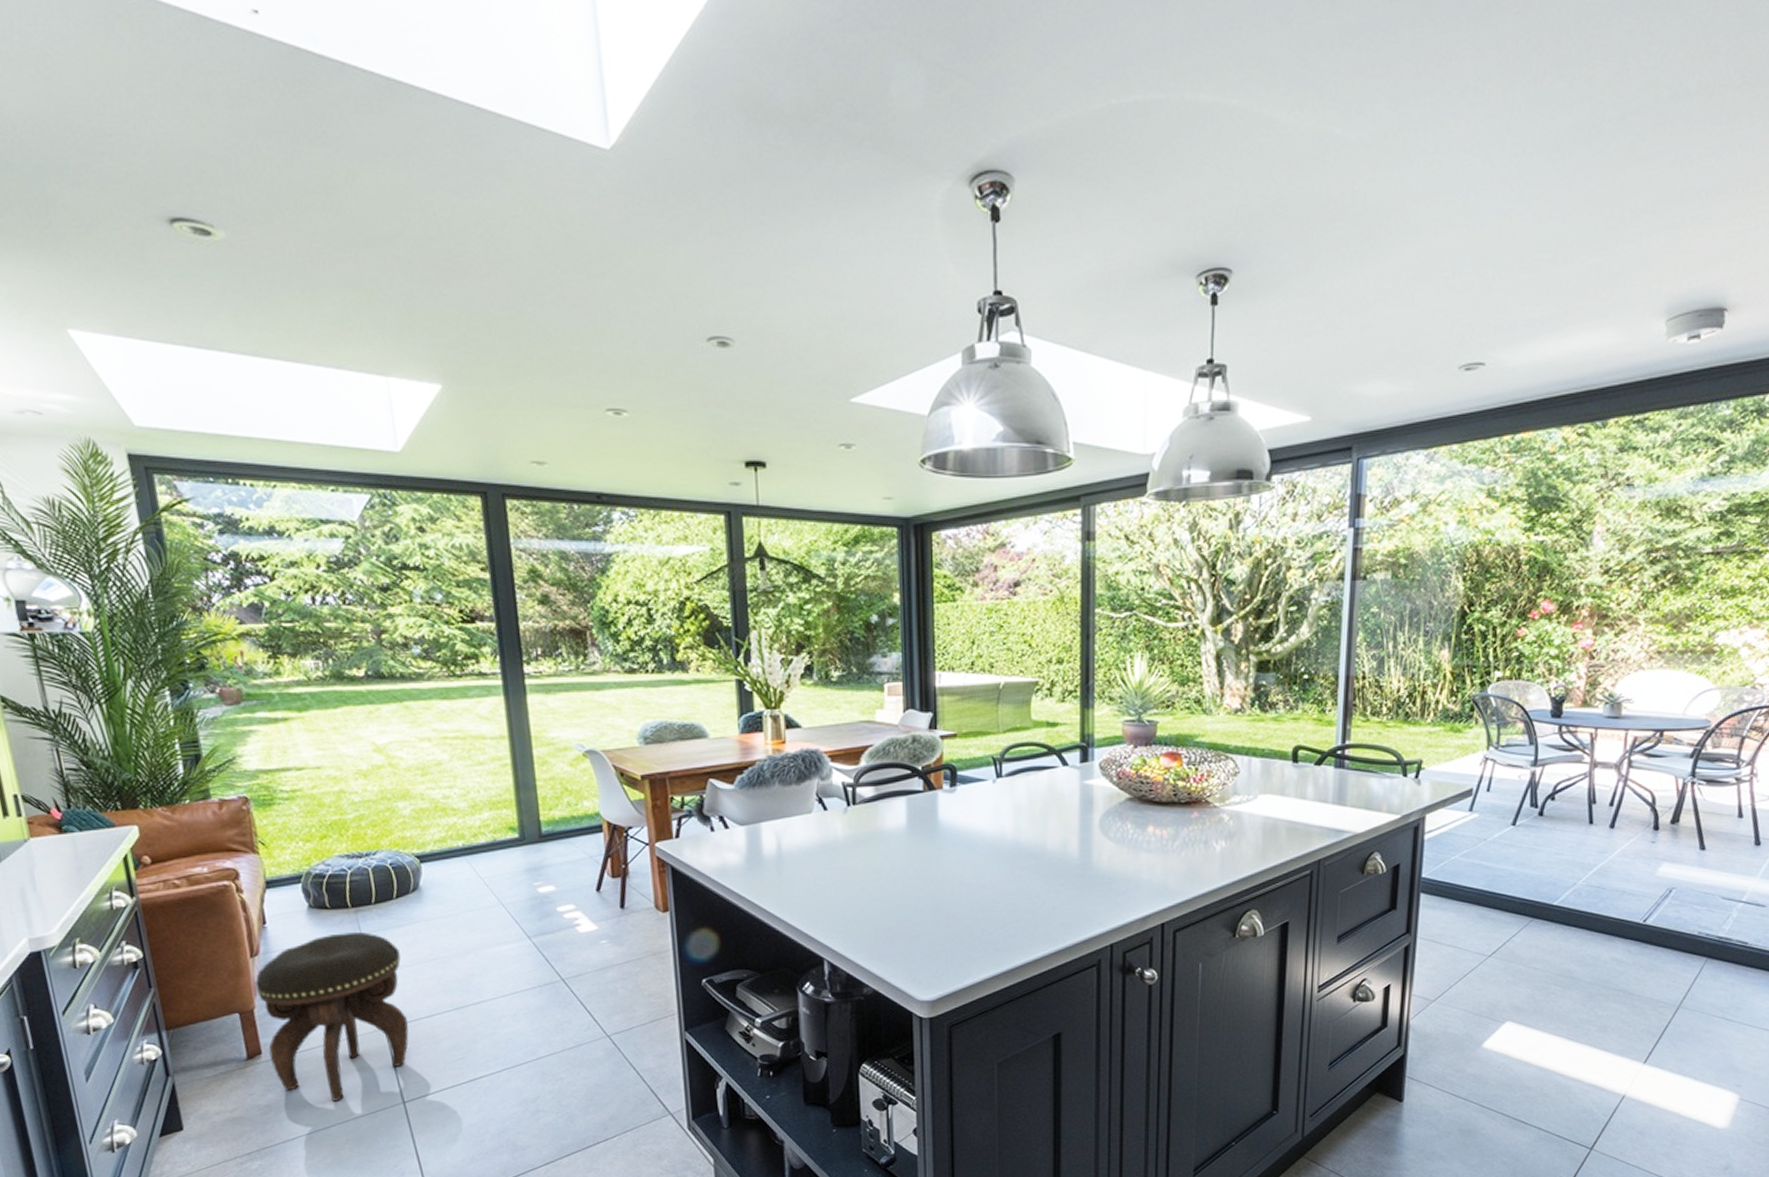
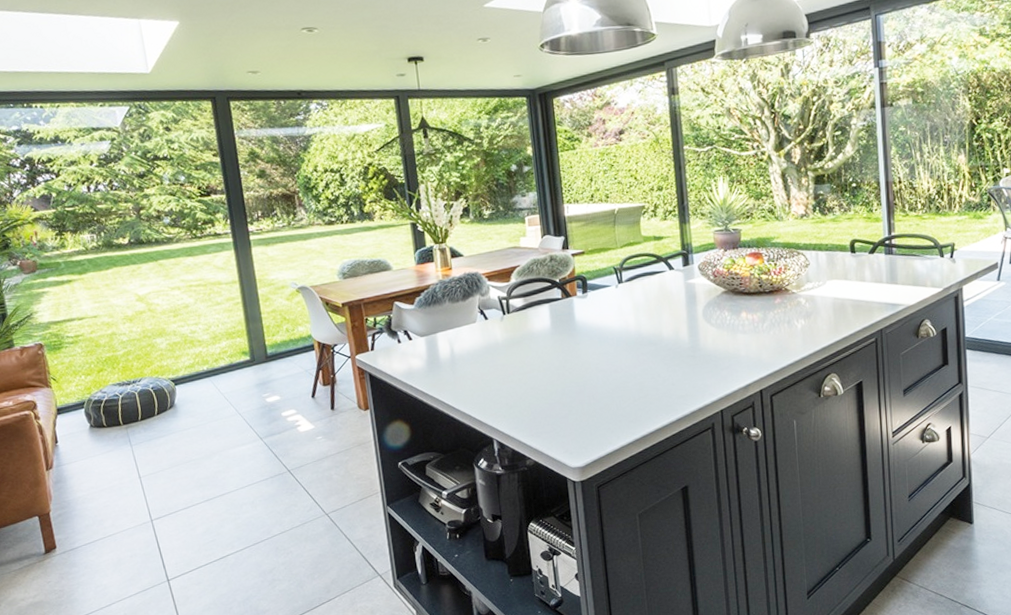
footstool: present [255,932,409,1101] -> none [50,444,171,583]

